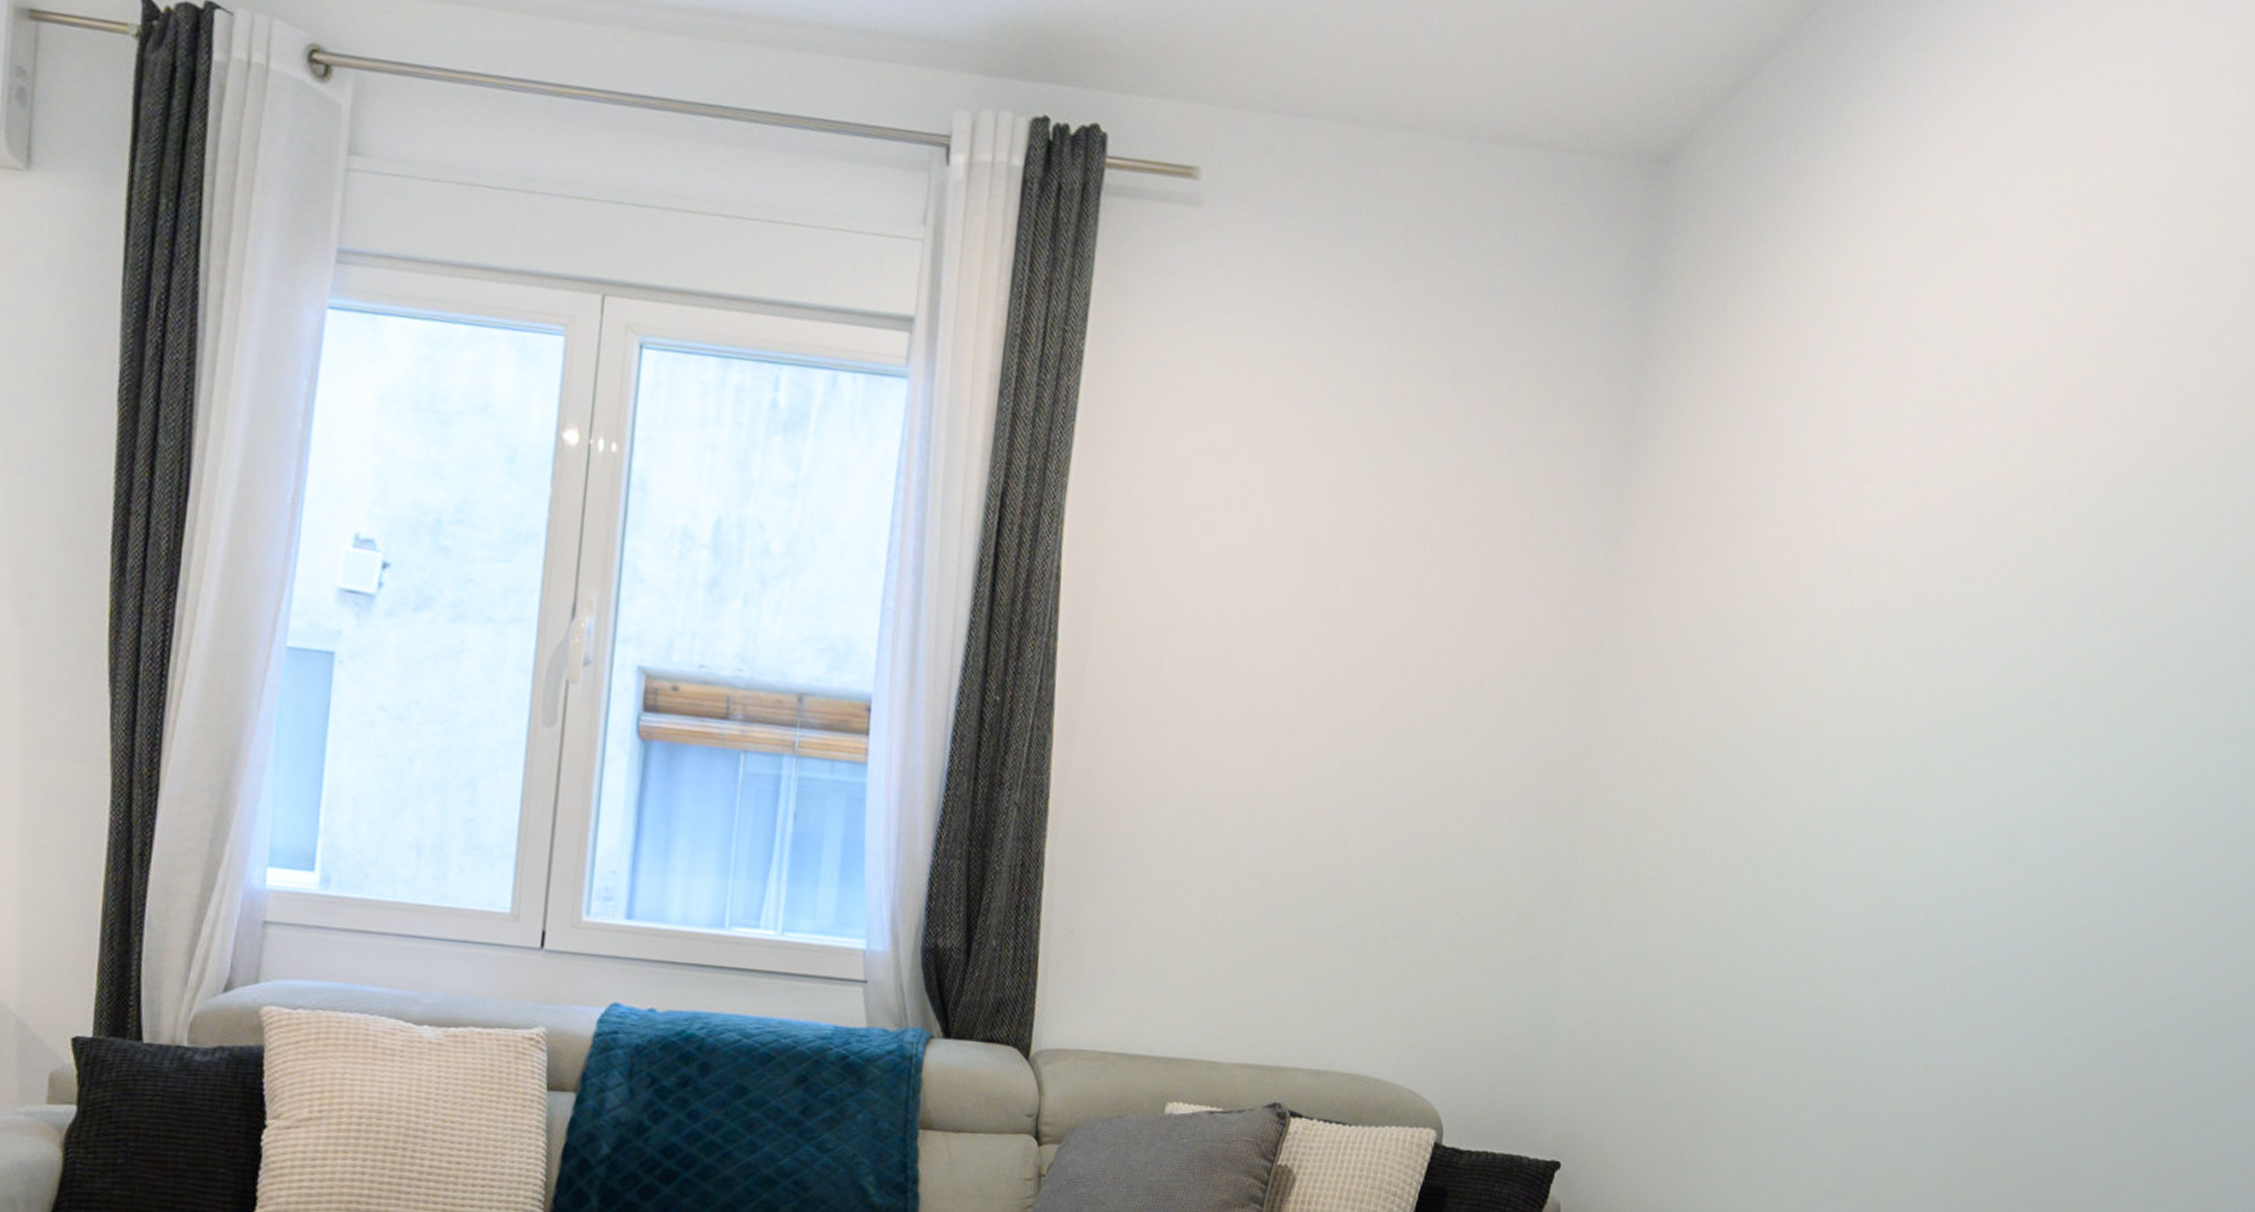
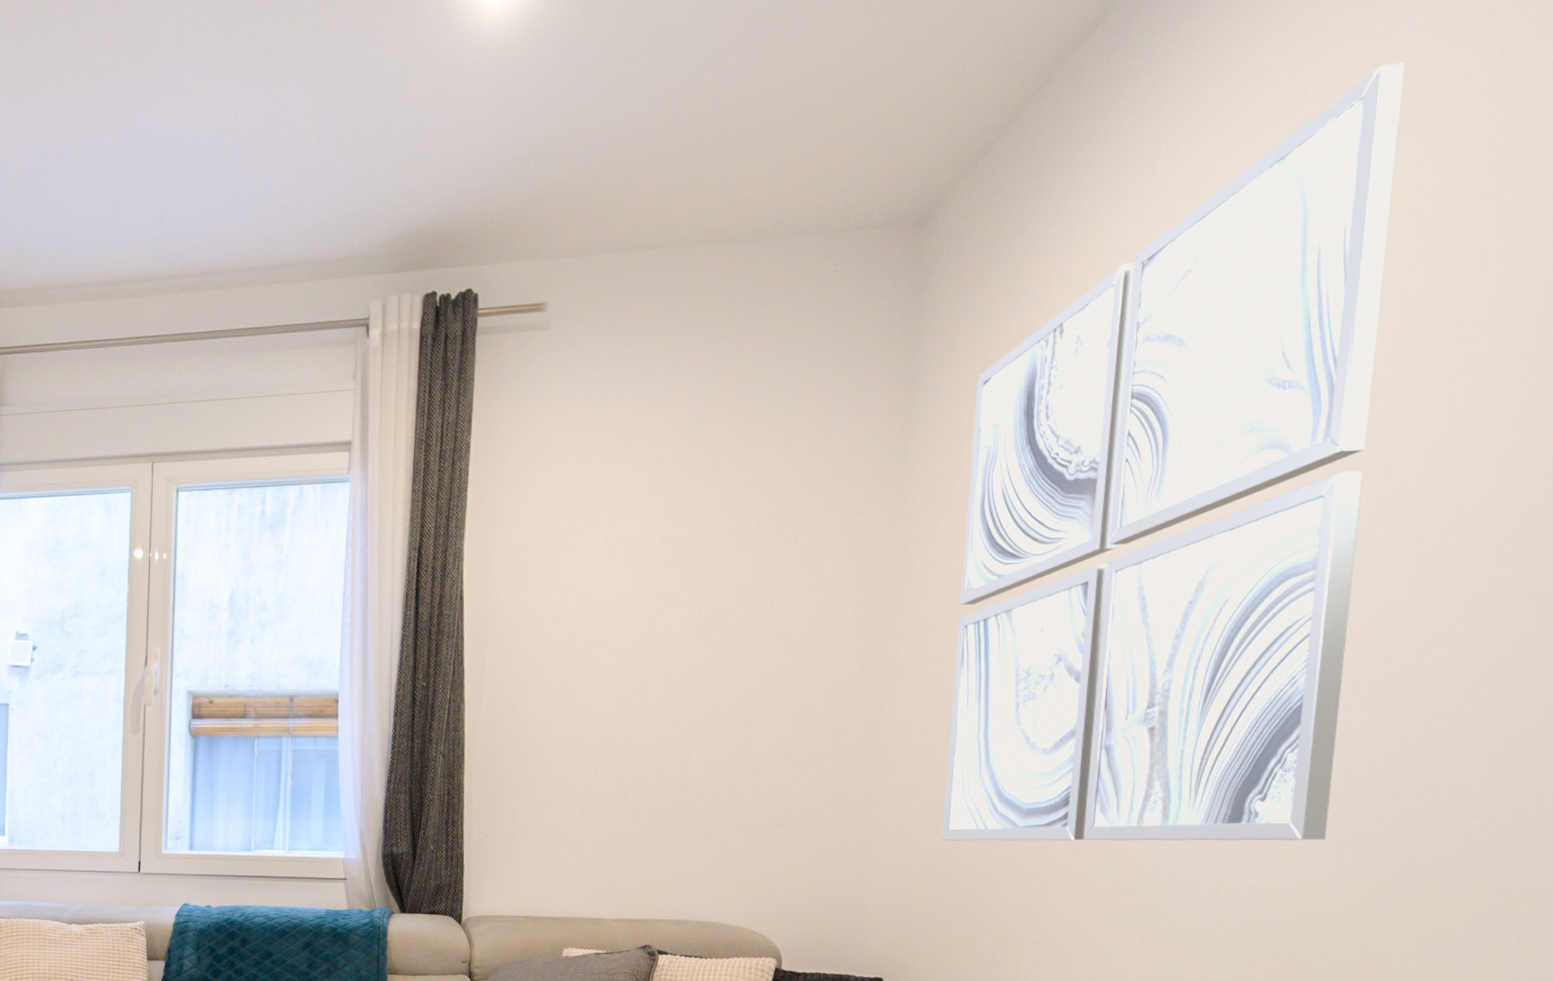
wall art: none [1637,86,2163,1014] -> present [941,63,1405,841]

